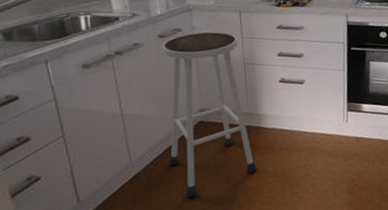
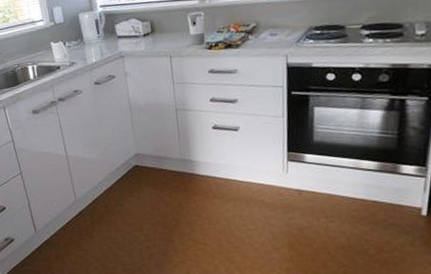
stool: present [162,31,257,197] -> none [99,77,191,236]

